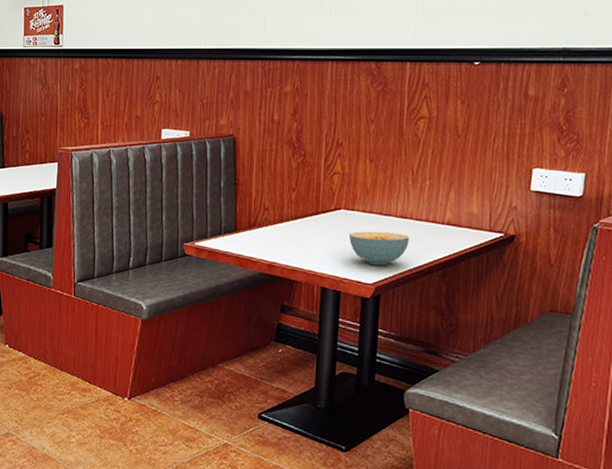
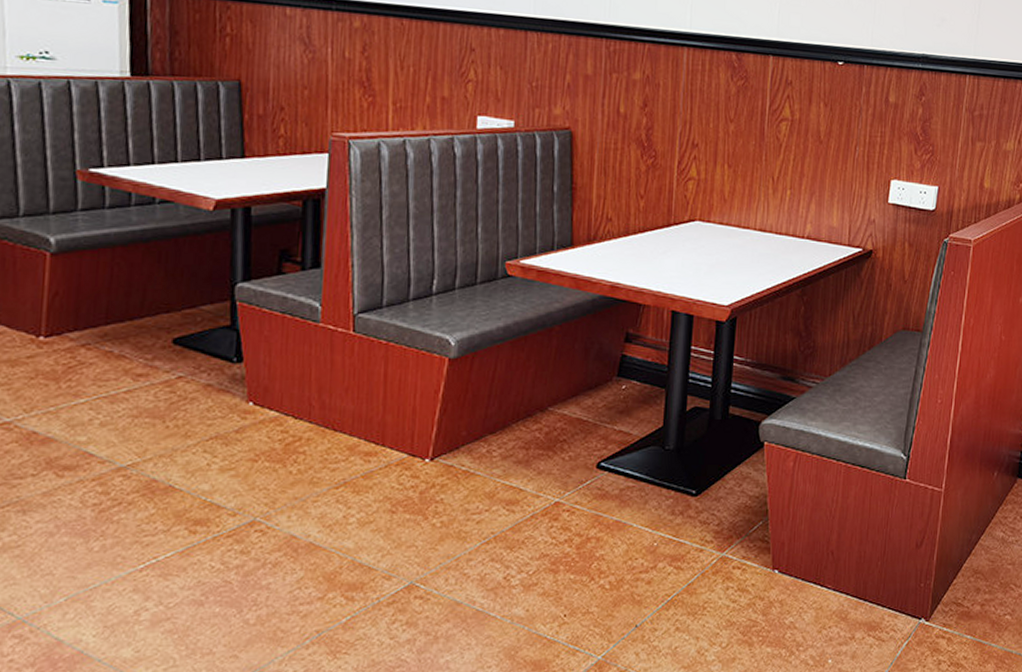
cereal bowl: present [348,231,409,266] -> none [703,246,768,285]

